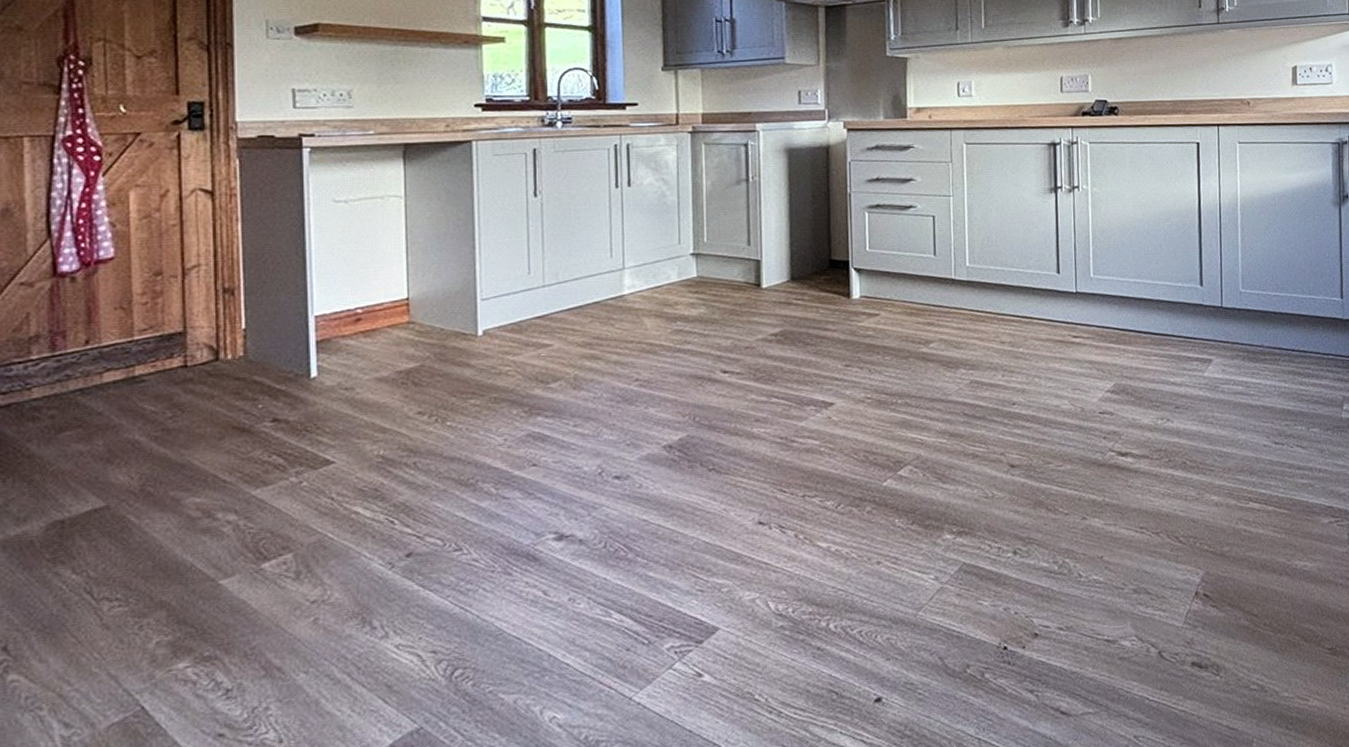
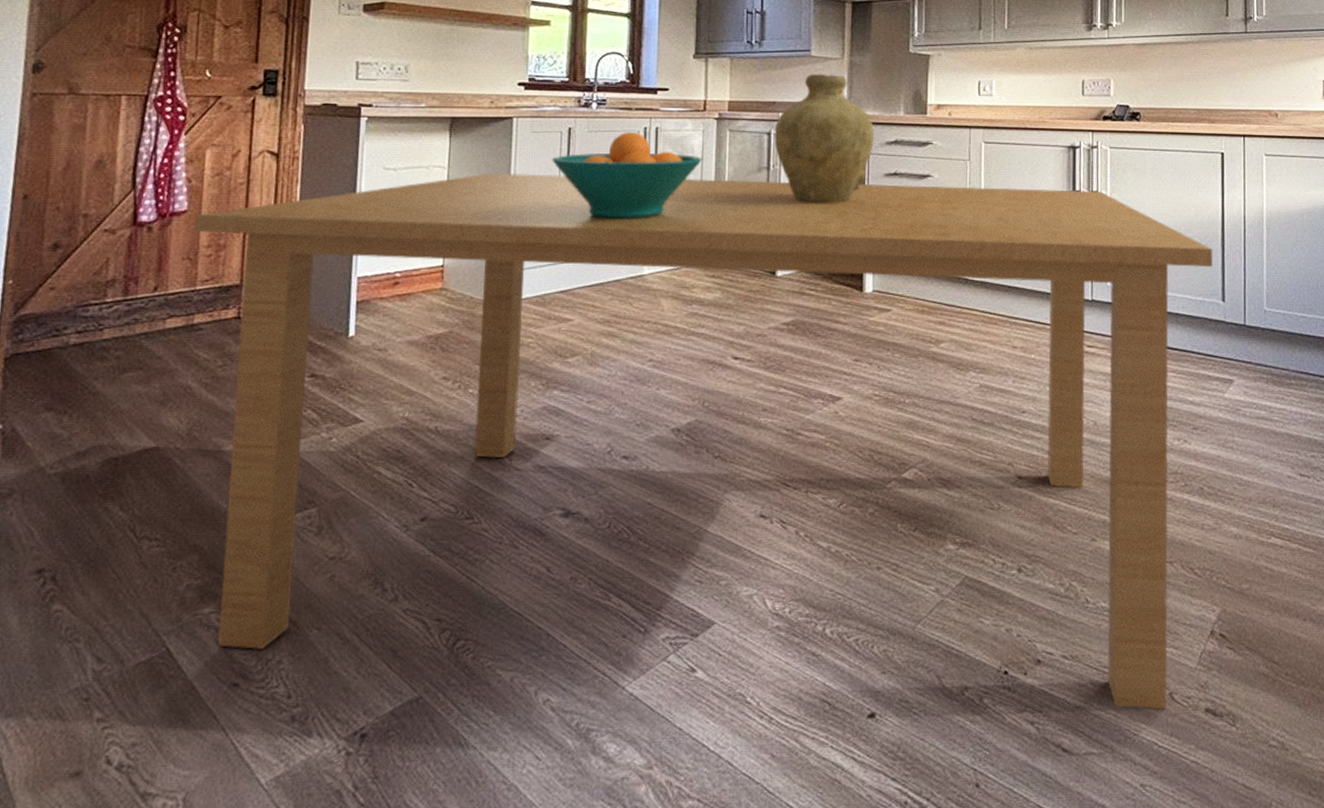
dining table: none [124,185,1191,700] -> present [194,173,1213,710]
fruit bowl: none [517,149,678,241] -> present [552,131,702,219]
vase: none [751,81,854,213] -> present [774,74,874,203]

